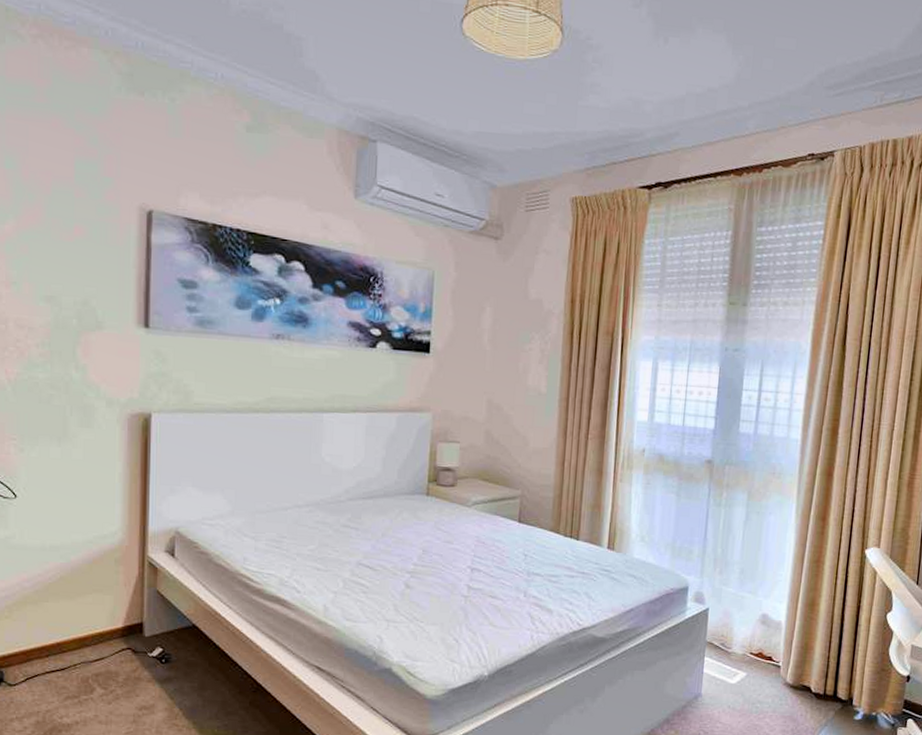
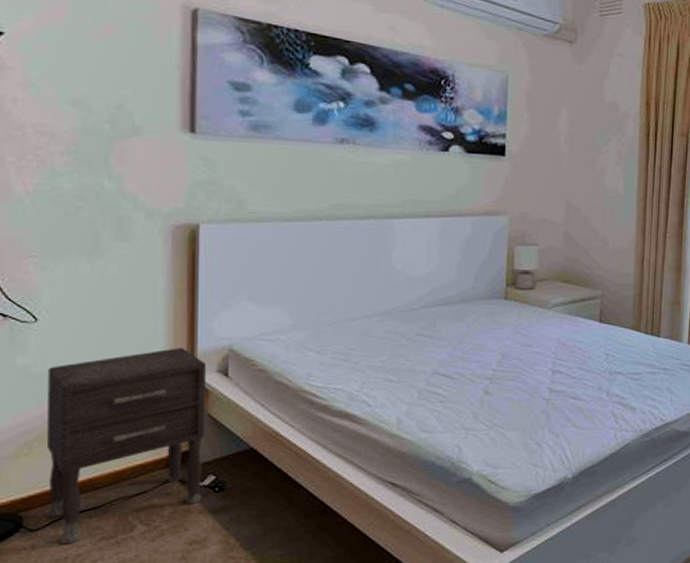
nightstand: none [23,527,155,700] -> present [46,348,206,545]

